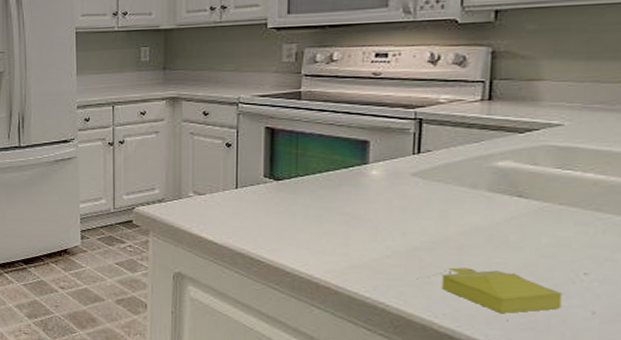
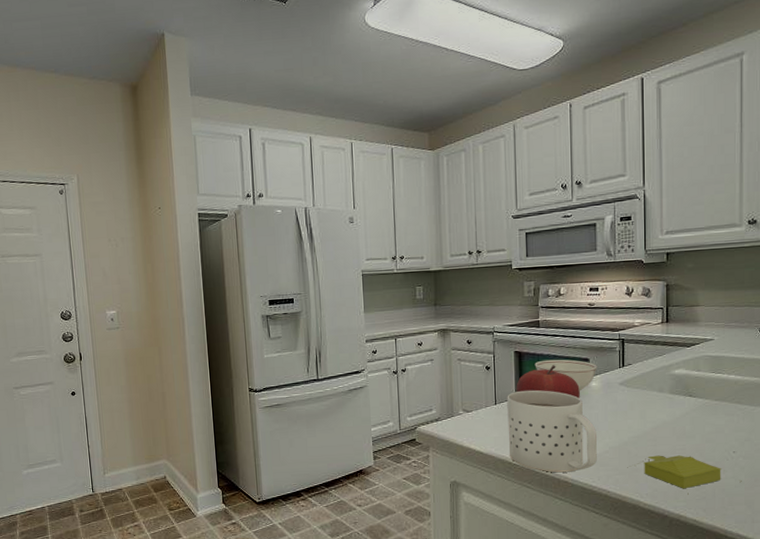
mug: none [251,174,374,277] -> present [507,389,597,473]
fruit: none [265,146,354,189] -> present [516,365,580,399]
bowl: none [292,139,381,180] -> present [534,359,597,392]

